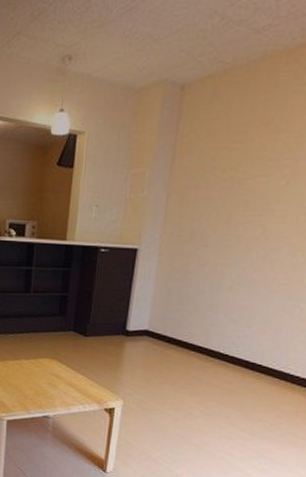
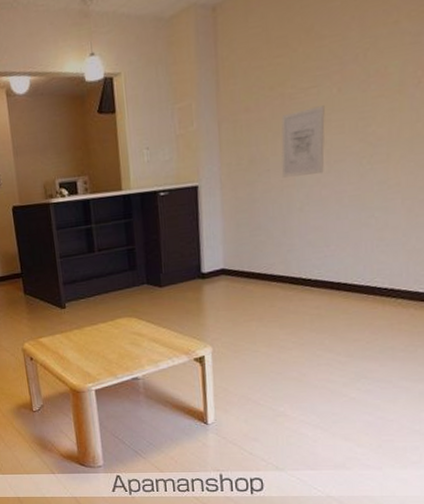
wall art: none [218,195,271,259] -> present [281,105,325,178]

